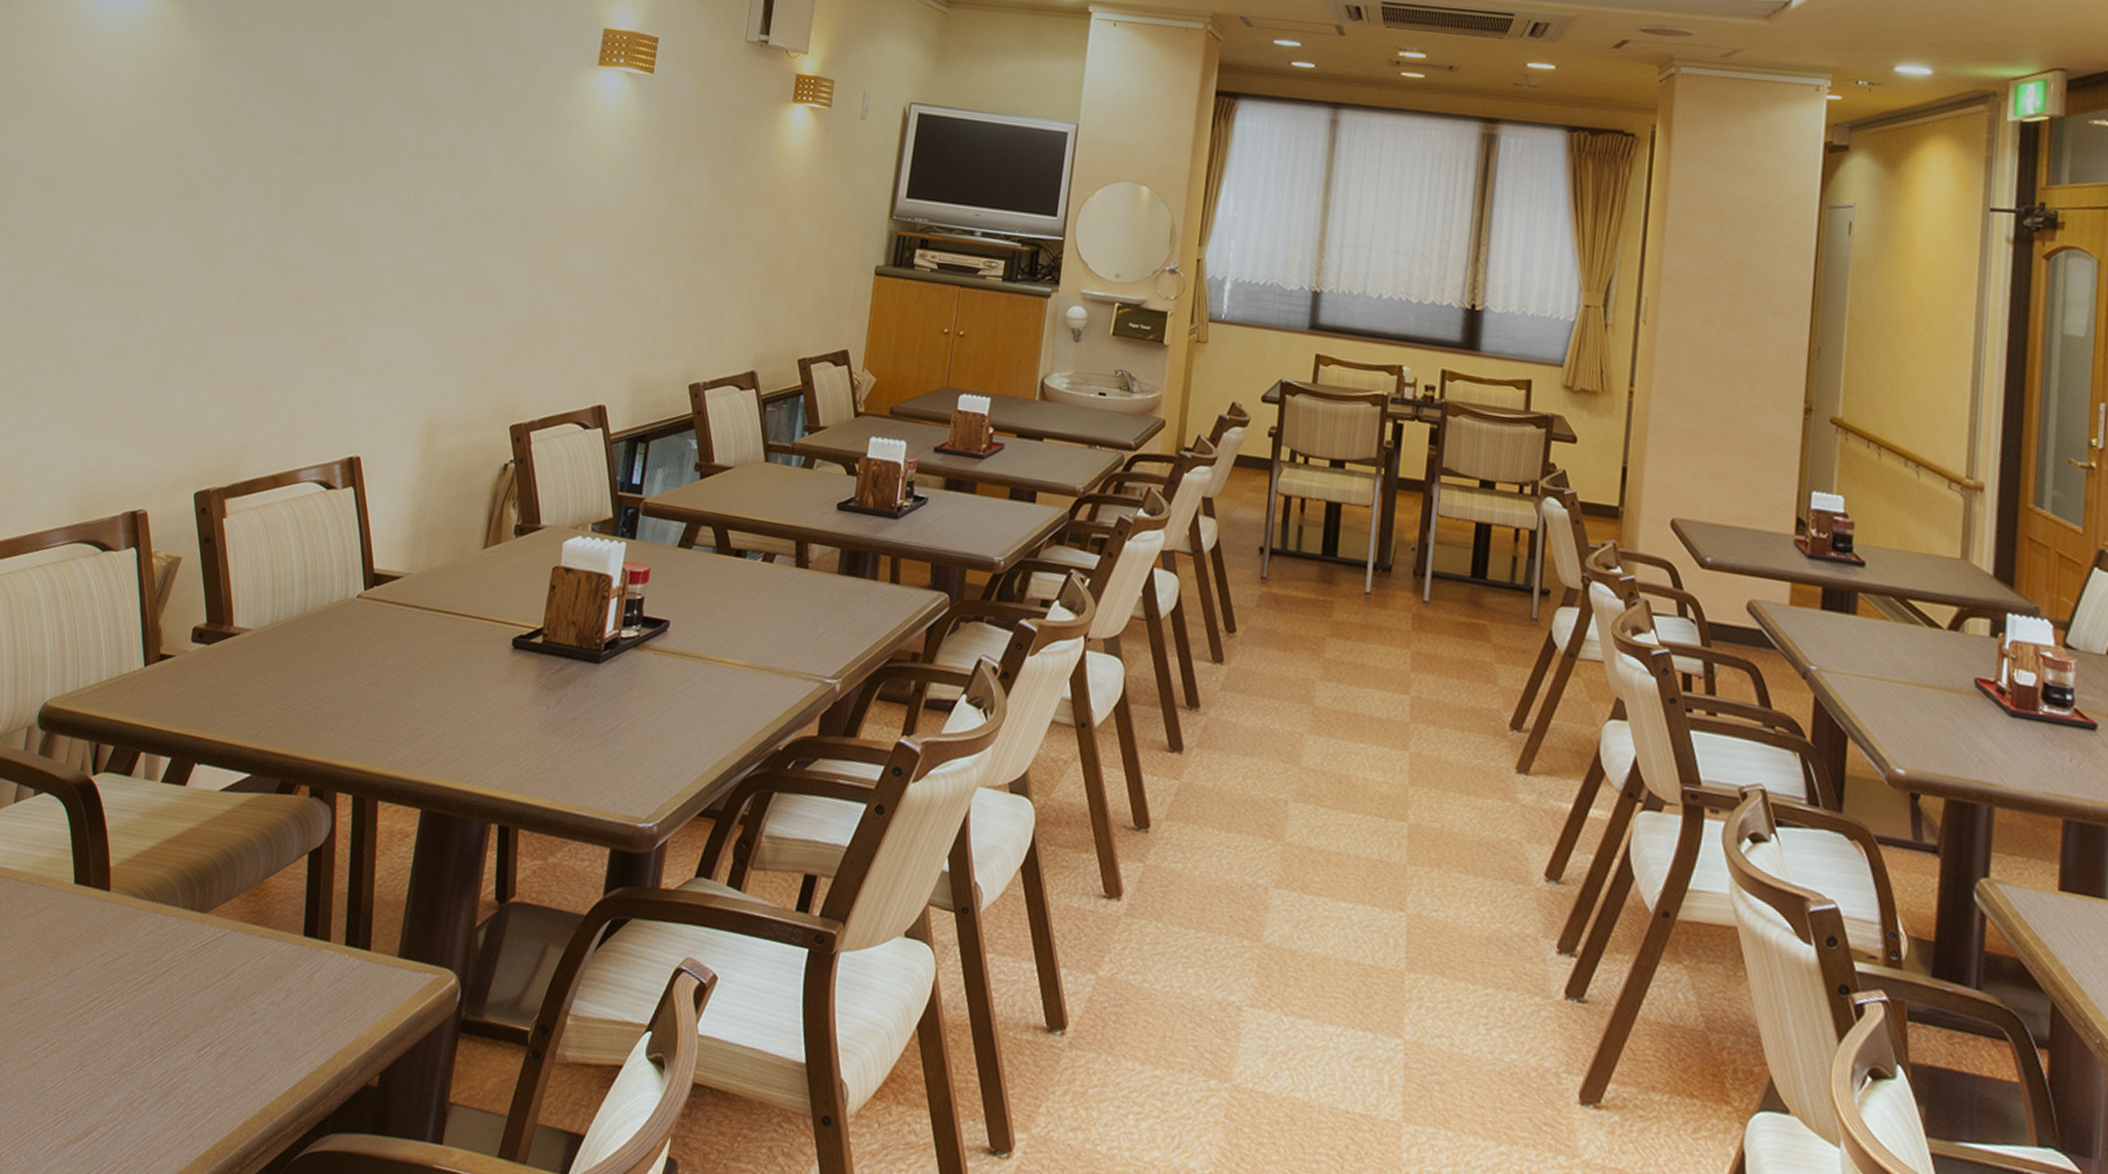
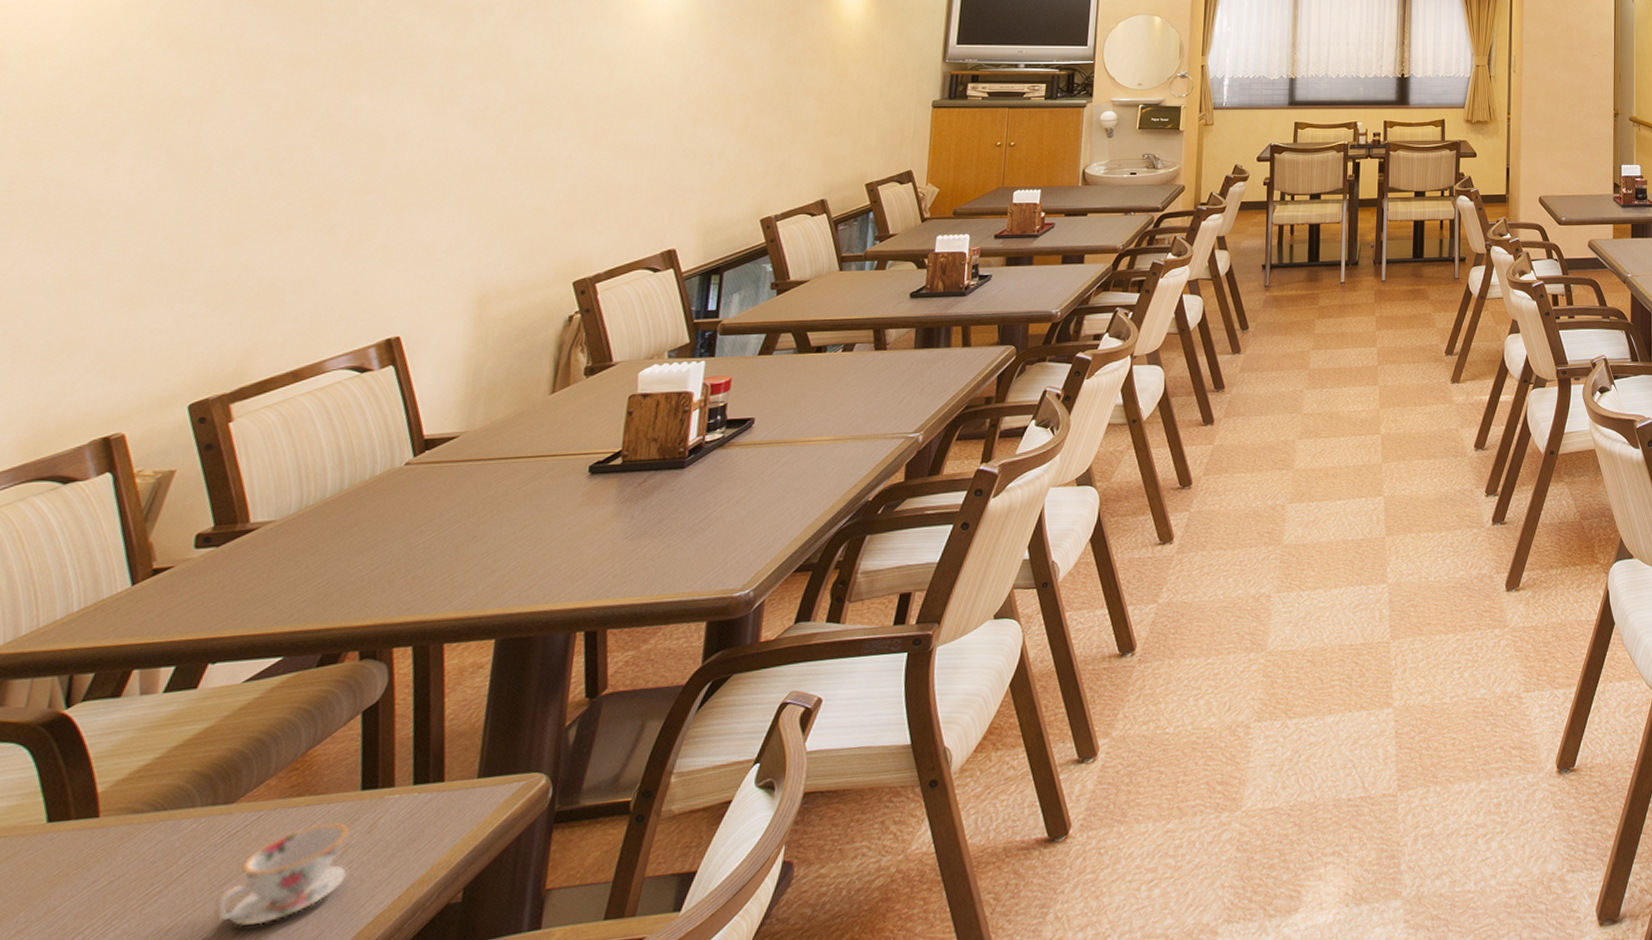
teacup: none [186,958,292,1048] -> present [213,822,349,927]

